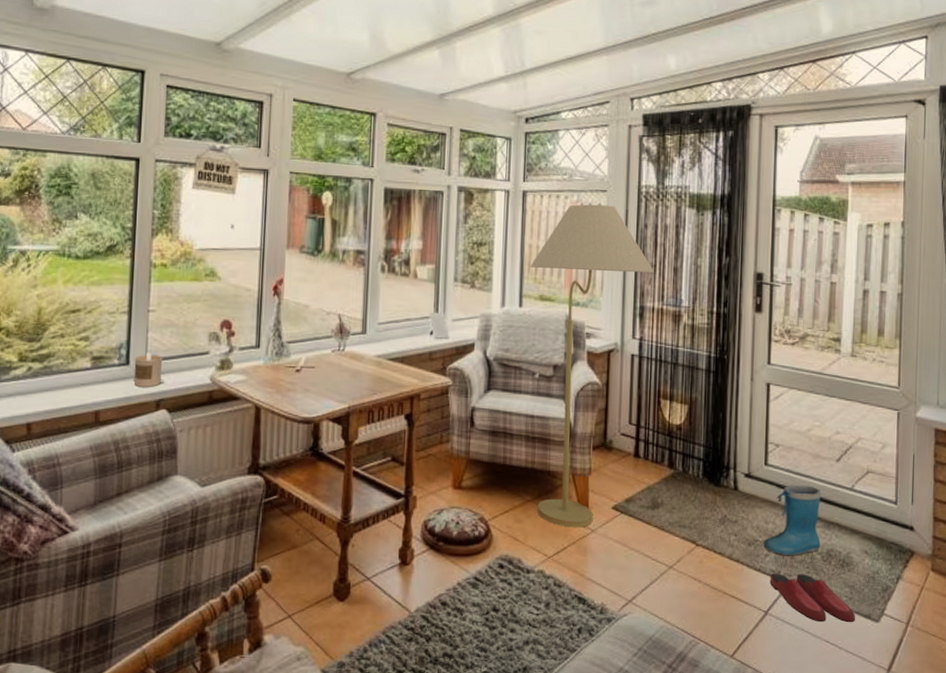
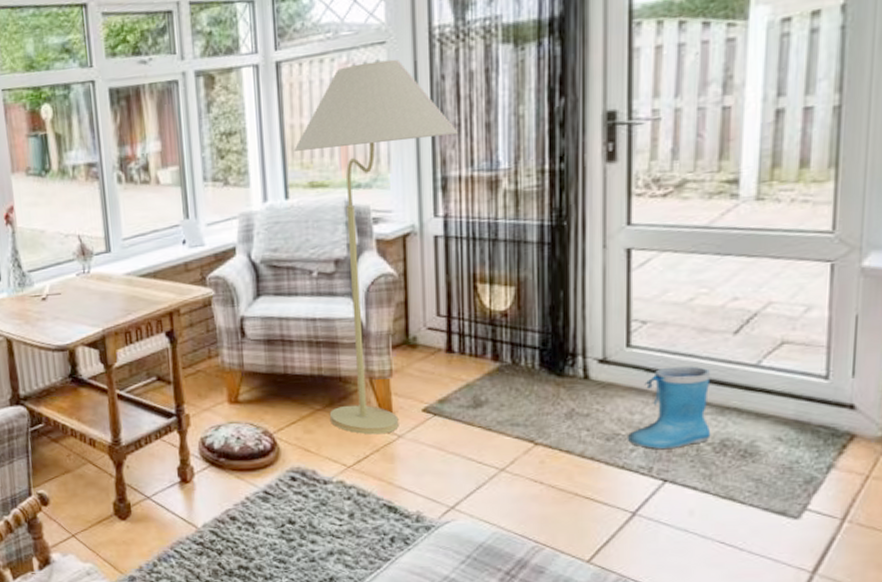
slippers: present [770,573,855,623] -> none [638,468,763,522]

